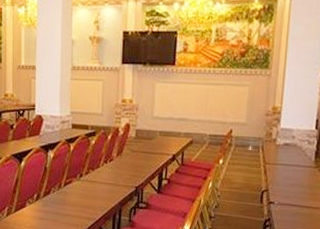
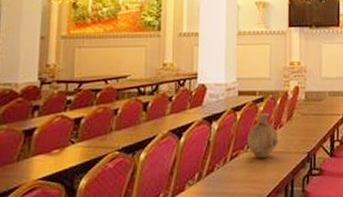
vase: none [79,147,108,188] -> present [246,113,278,159]

